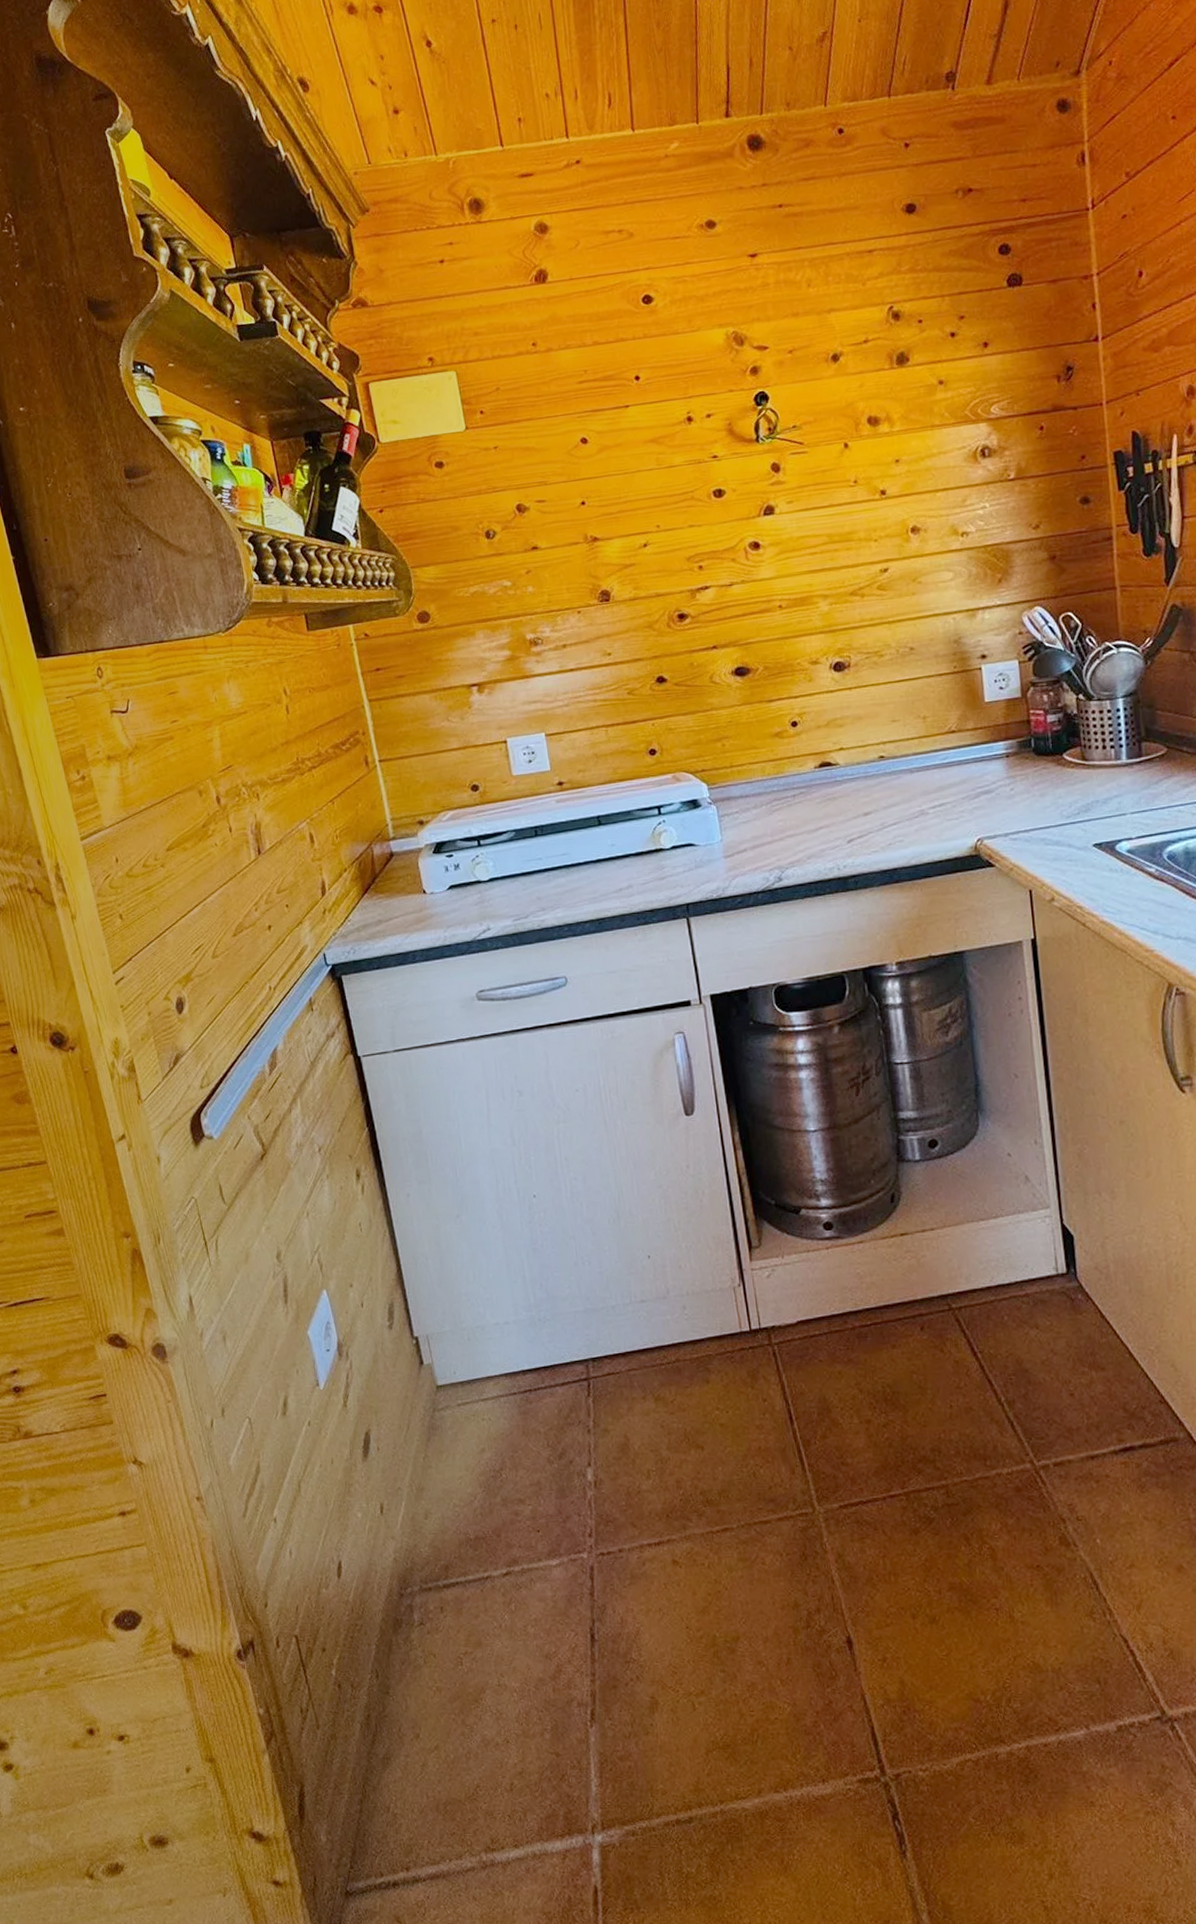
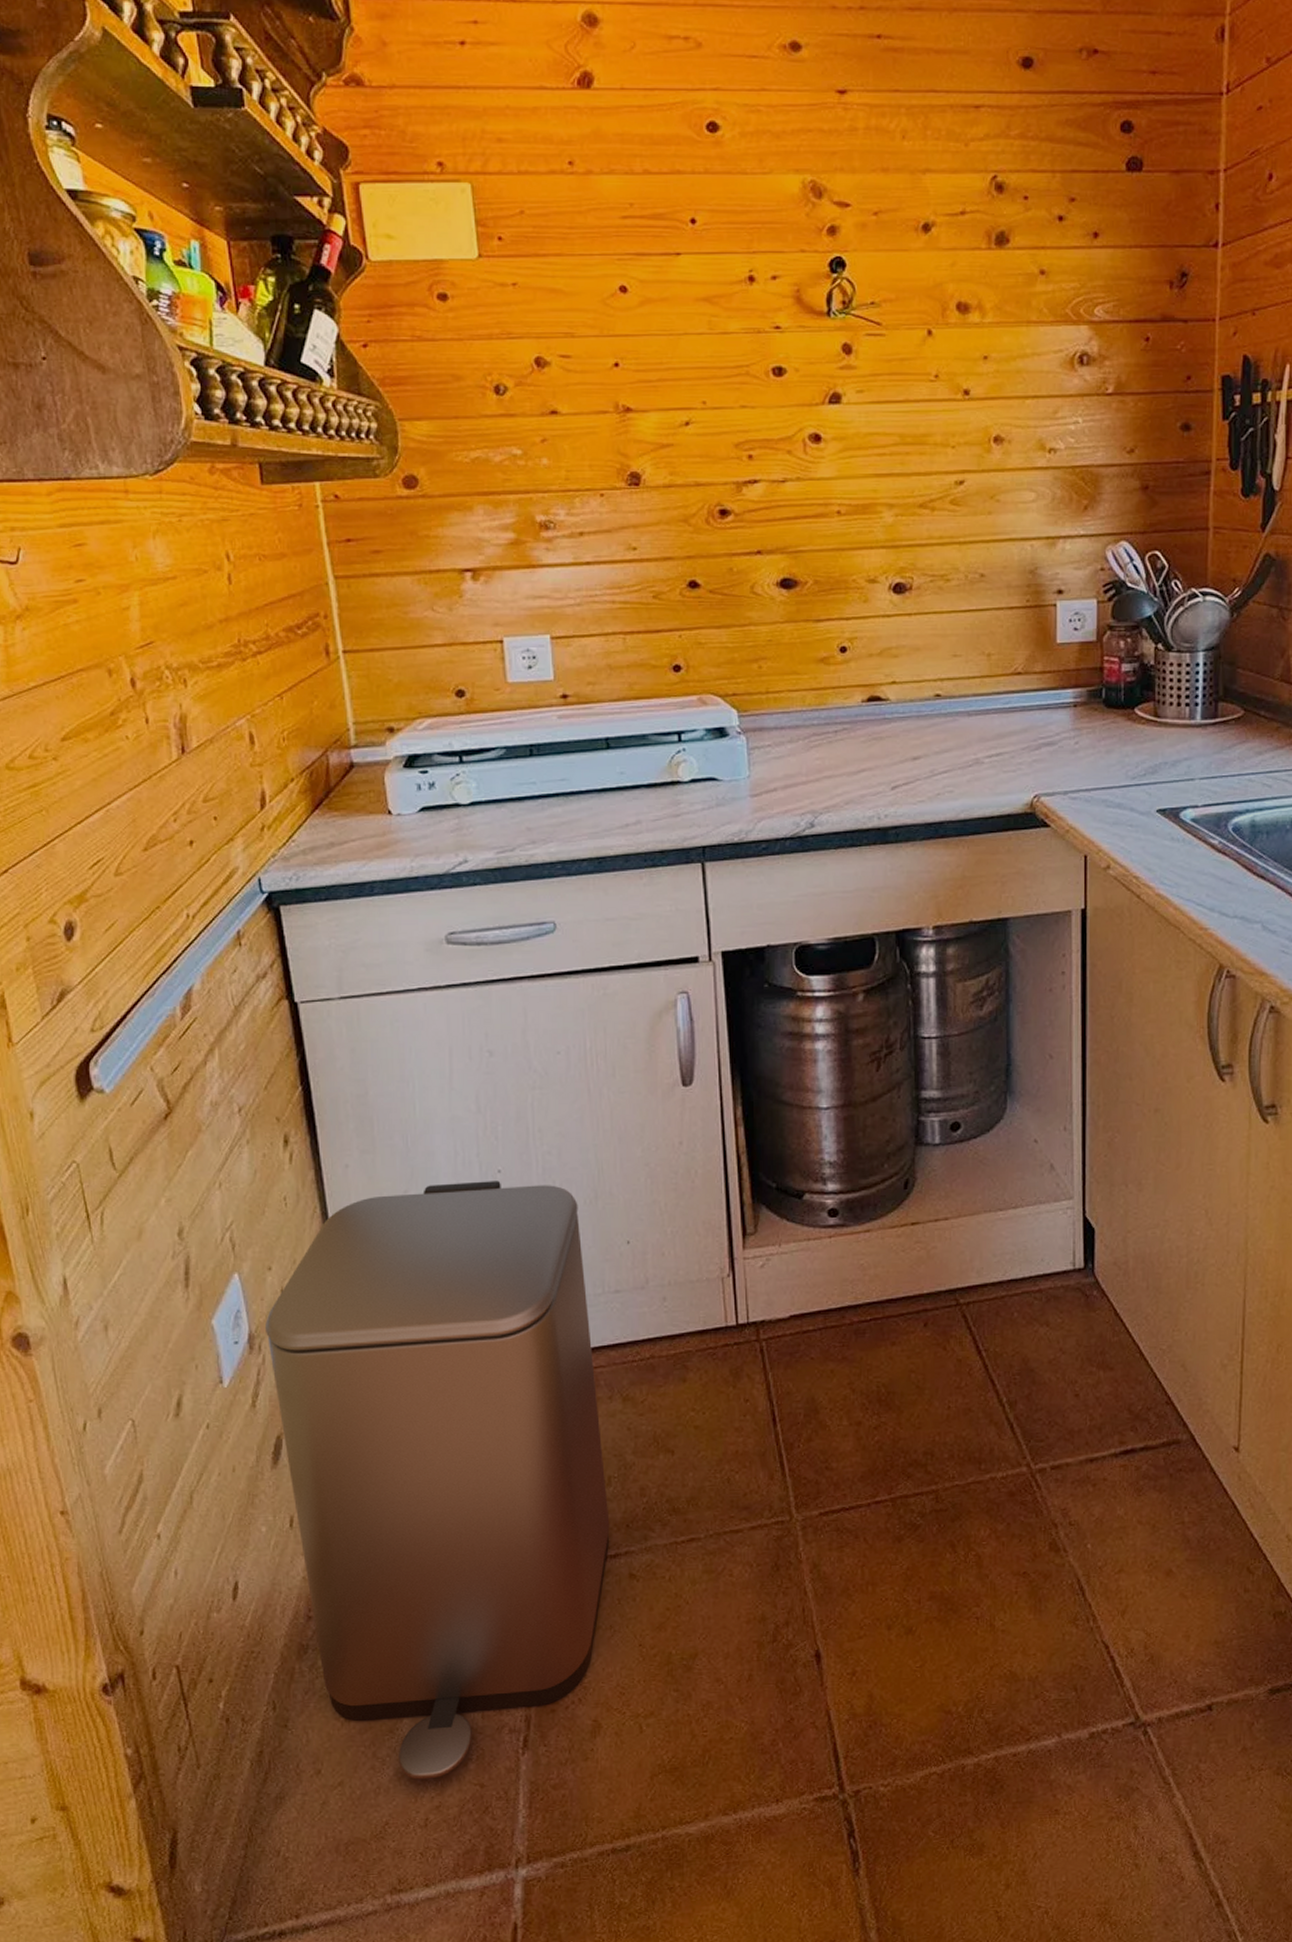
pedal bin: none [350,1204,653,1747] -> present [265,1181,610,1780]

